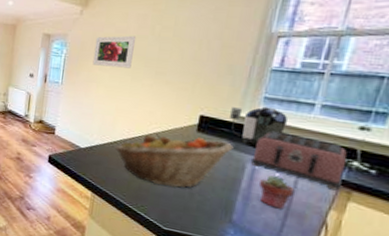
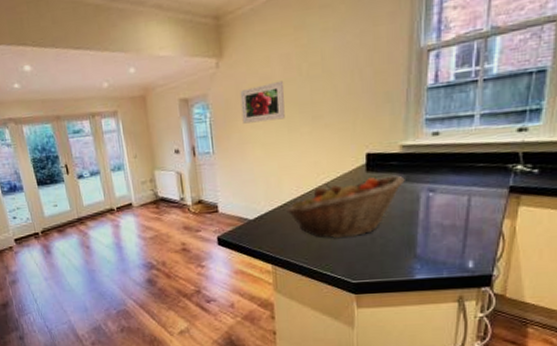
coffee maker: present [228,106,287,147] -> none [394,128,451,175]
toaster: present [250,131,347,191] -> none [423,151,512,199]
potted succulent: present [258,175,295,210] -> none [435,198,469,231]

